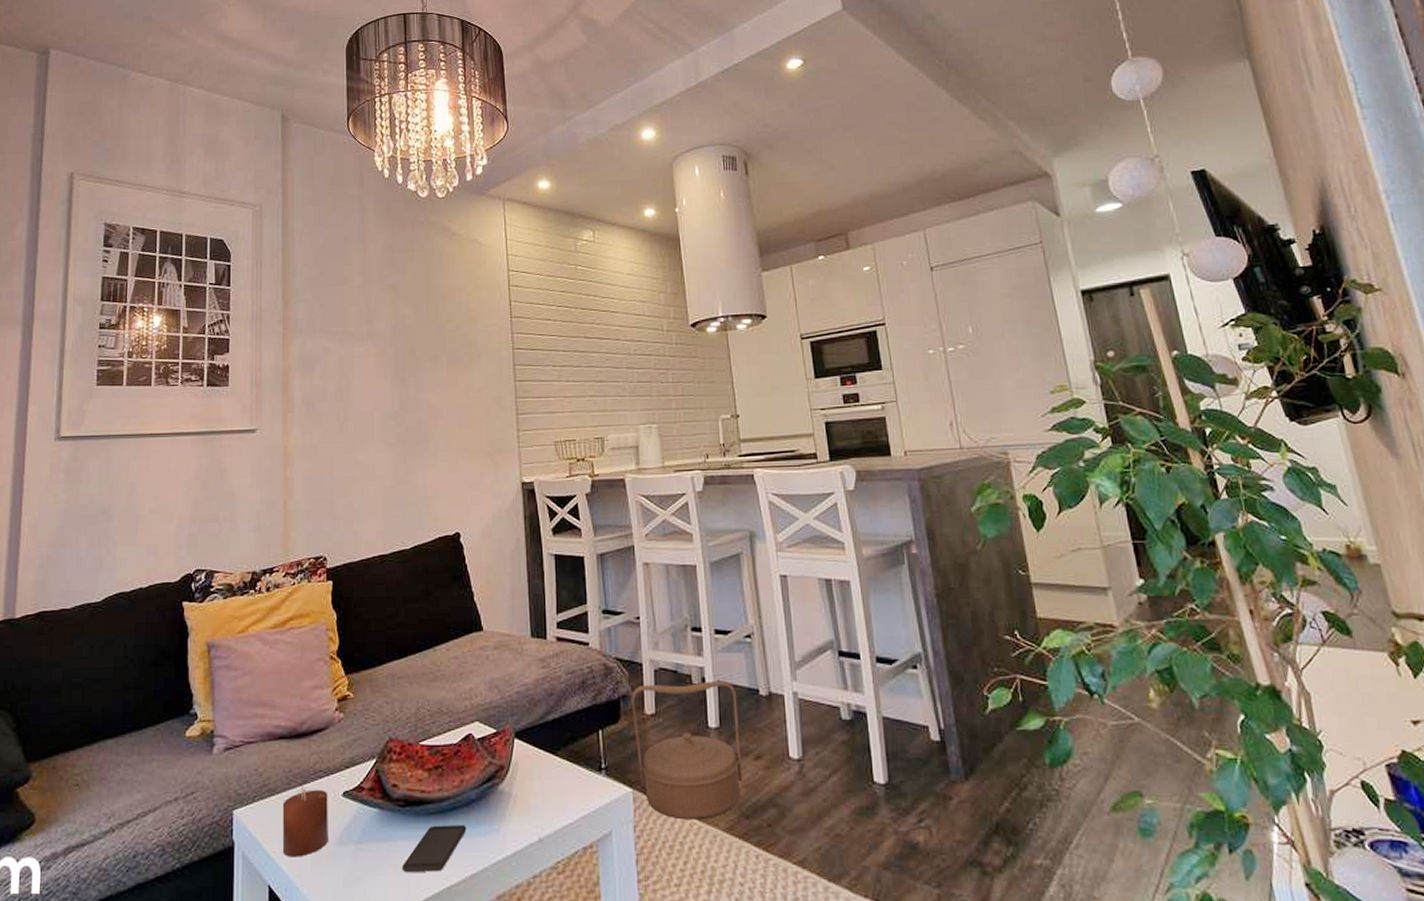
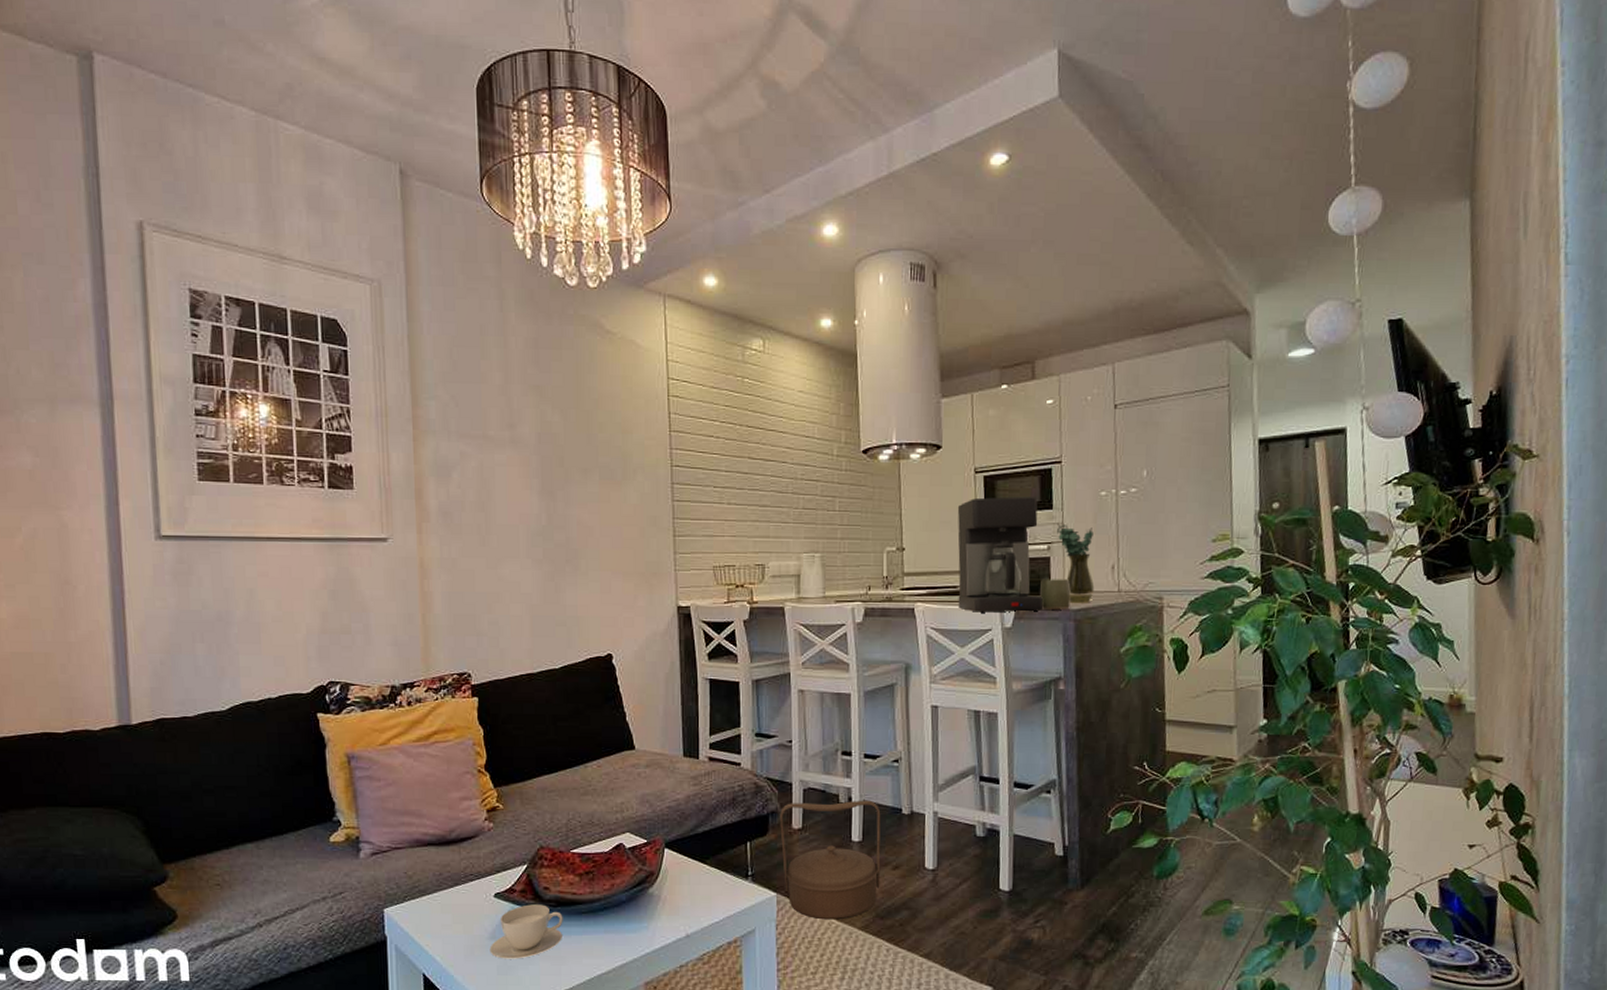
candle: present [282,785,328,857] -> none [434,887,481,950]
teacup: none [336,804,412,868] -> present [489,904,563,959]
mobile phone: present [402,825,467,873] -> none [554,923,617,963]
coffee maker: none [787,359,884,476] -> present [957,496,1043,613]
mug: none [879,438,912,470] -> present [1040,579,1071,610]
vase: none [887,383,936,464] -> present [1056,523,1095,604]

